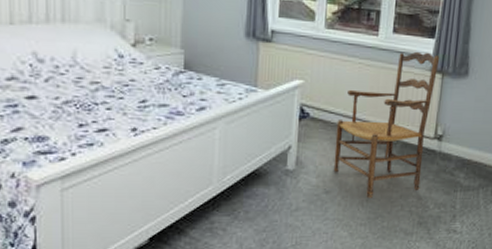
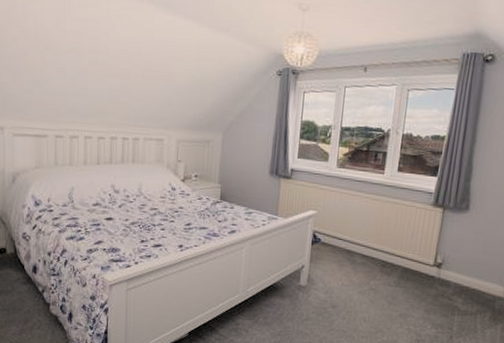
armchair: present [333,51,440,198] -> none [340,188,442,315]

